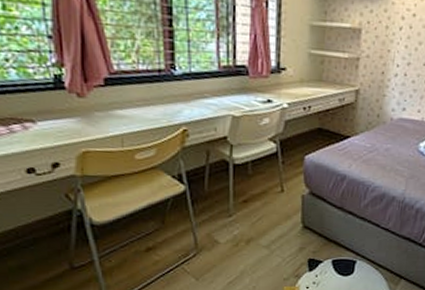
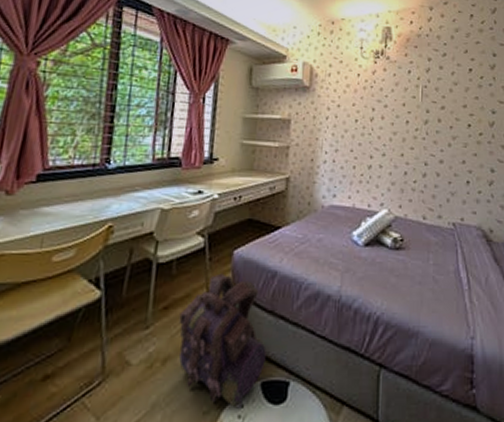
backpack: none [258,175,336,278] -> present [179,273,266,409]

